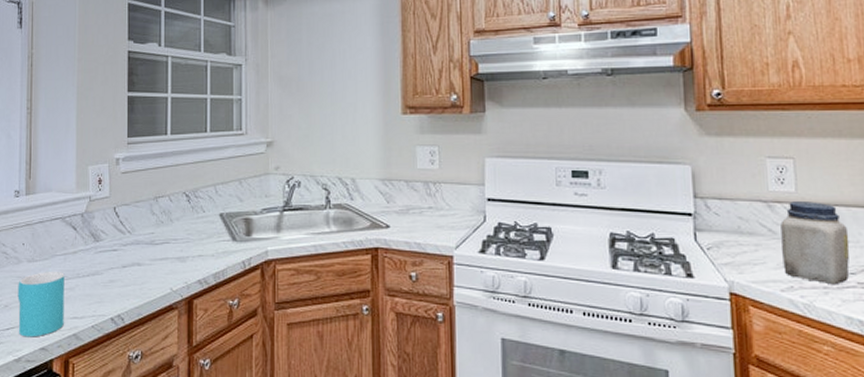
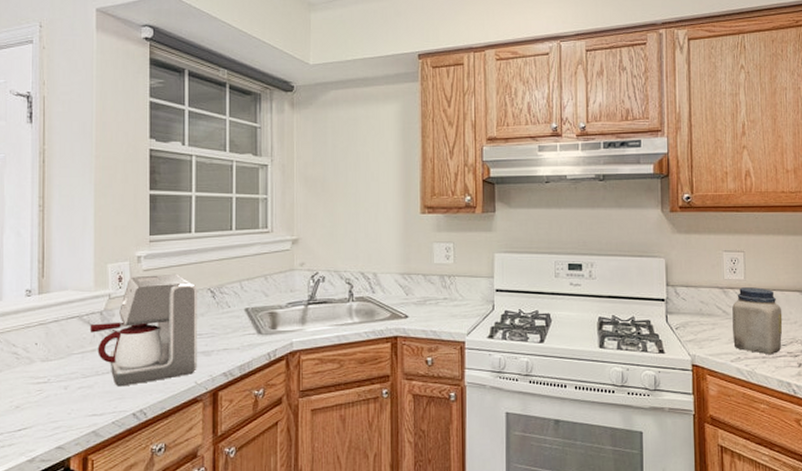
cup: present [17,272,65,337] -> none [30,370,82,437]
coffee maker: none [71,176,173,290] -> present [90,273,197,387]

